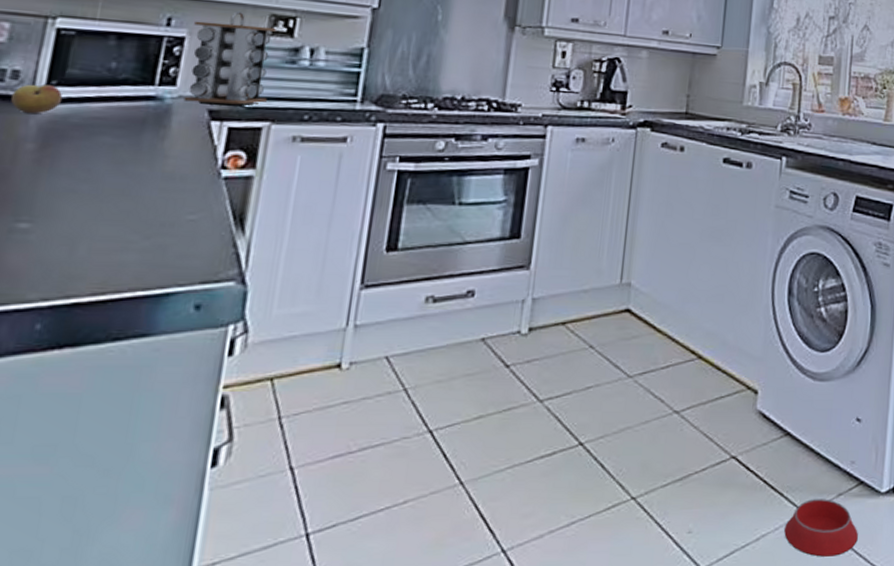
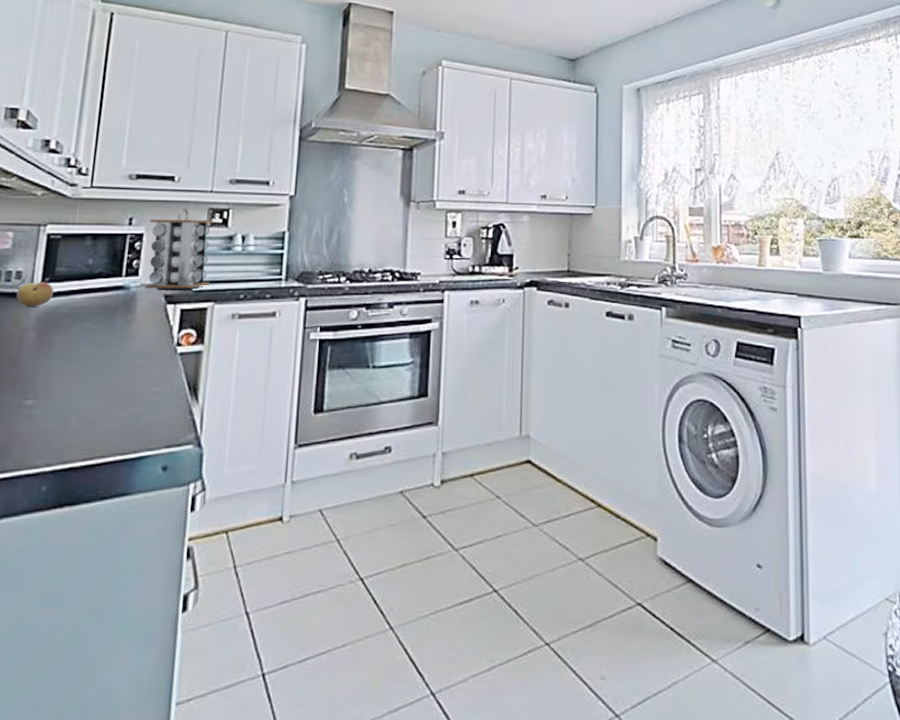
pet bowl: present [784,499,858,557] -> none [695,646,769,706]

